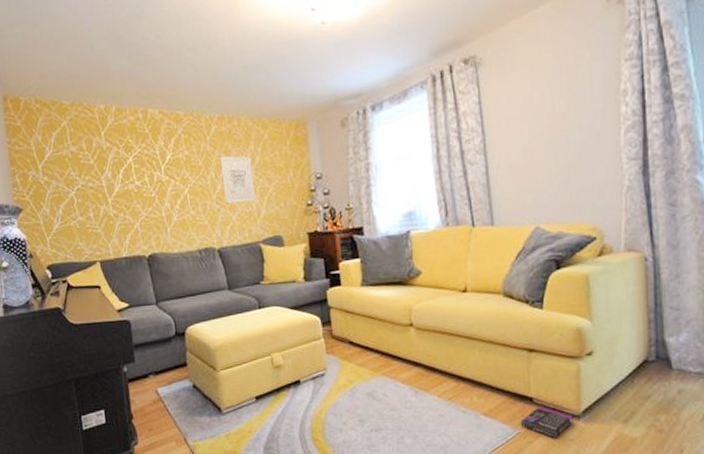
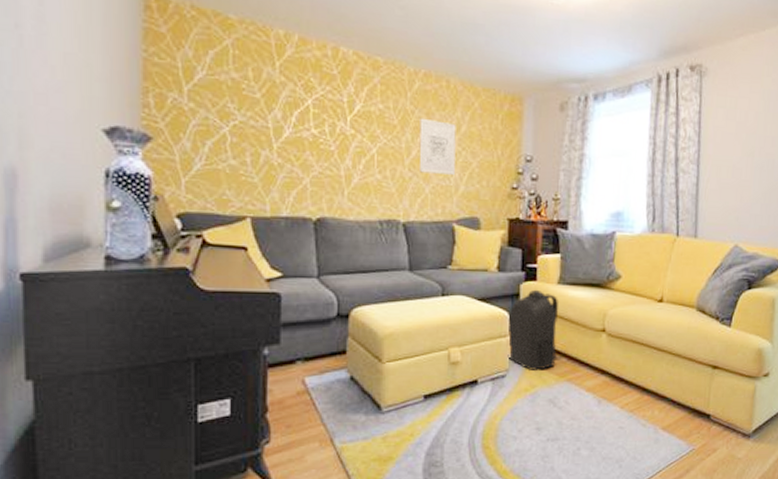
backpack: none [319,293,375,368] -> present [507,289,562,370]
box: present [520,406,573,439] -> none [695,424,744,457]

